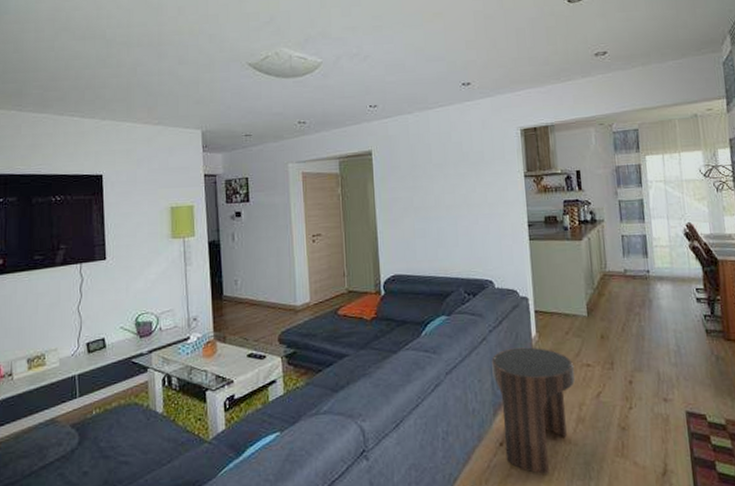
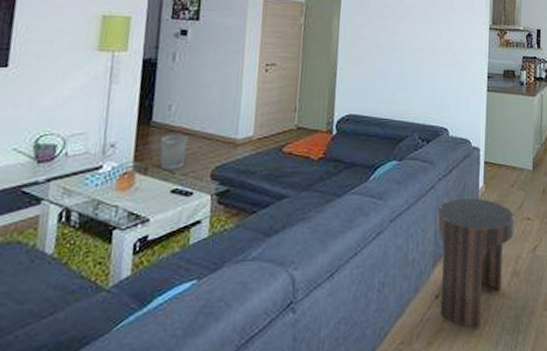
wastebasket: none [232,305,256,337] -> present [160,135,189,169]

